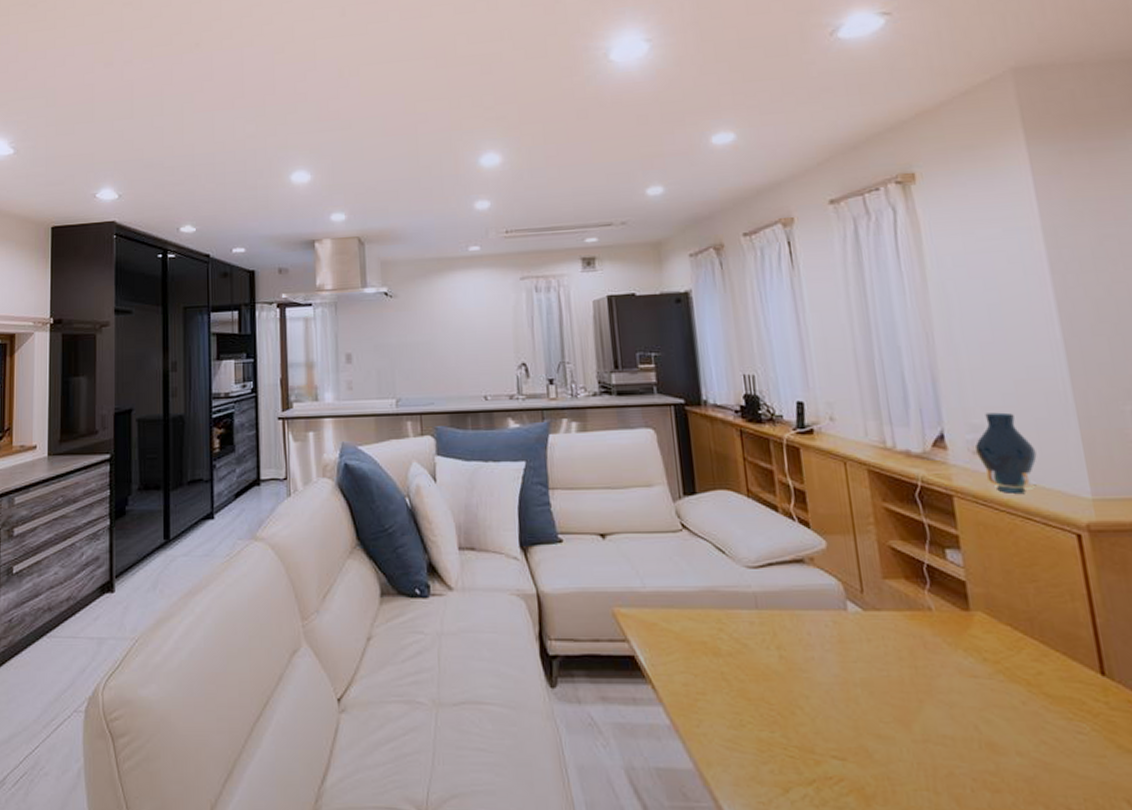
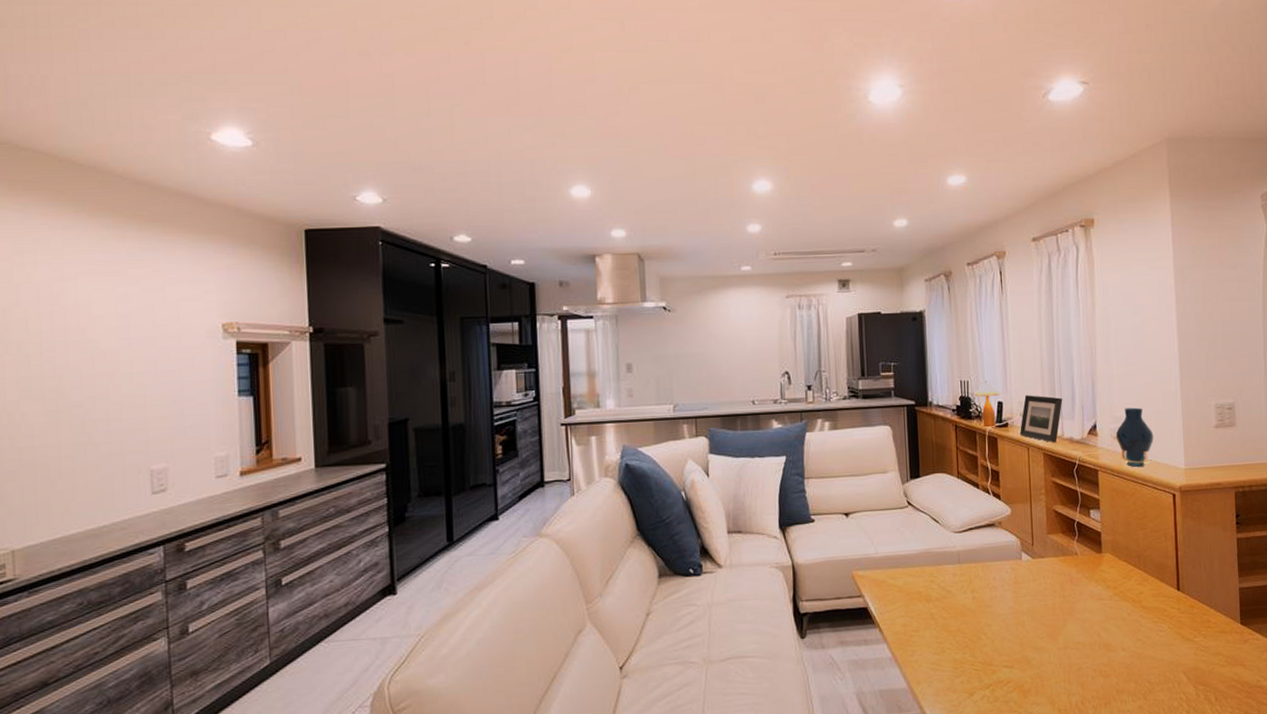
table lamp: none [763,375,800,433] -> present [974,380,1000,427]
picture frame: none [831,394,891,457] -> present [1020,395,1063,443]

